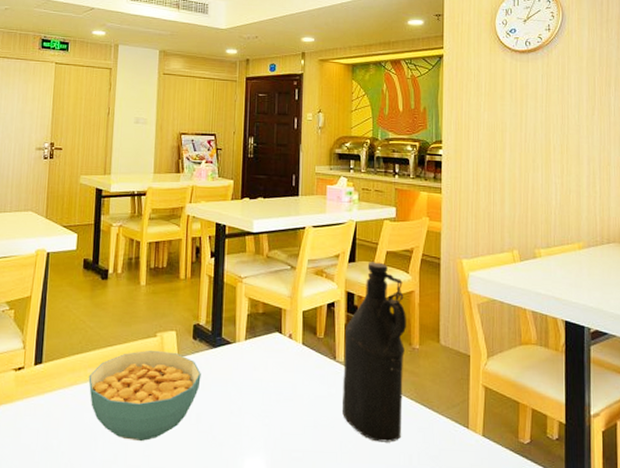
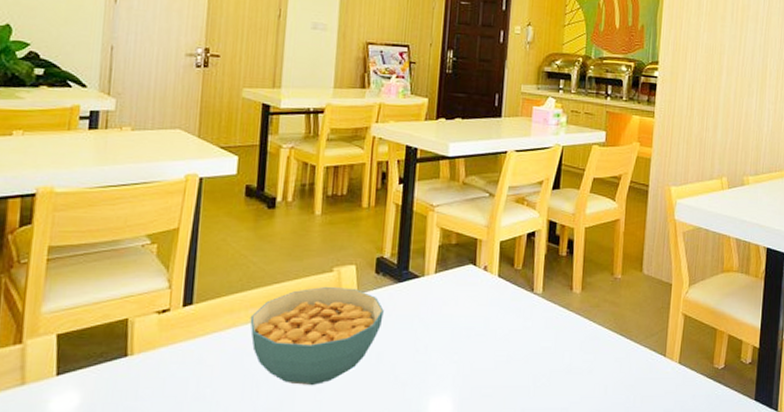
bottle: present [342,262,406,442] -> none [538,189,610,374]

